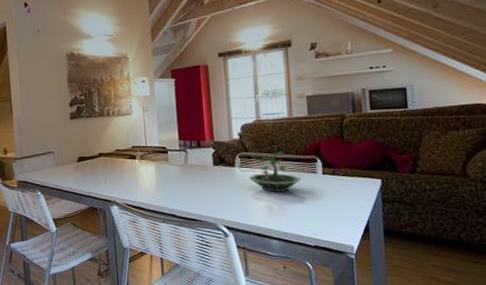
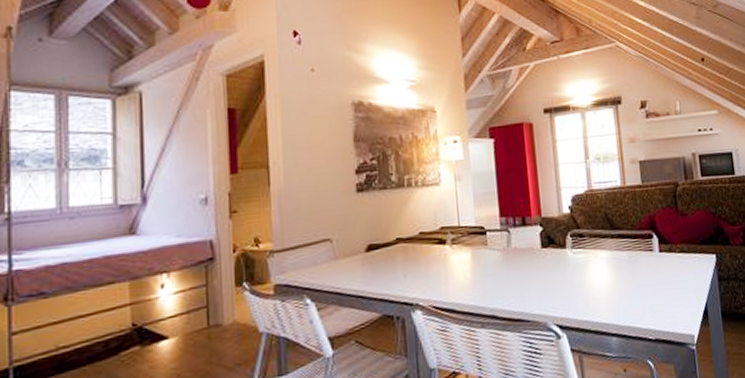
terrarium: present [249,145,302,192] -> none [582,219,638,277]

